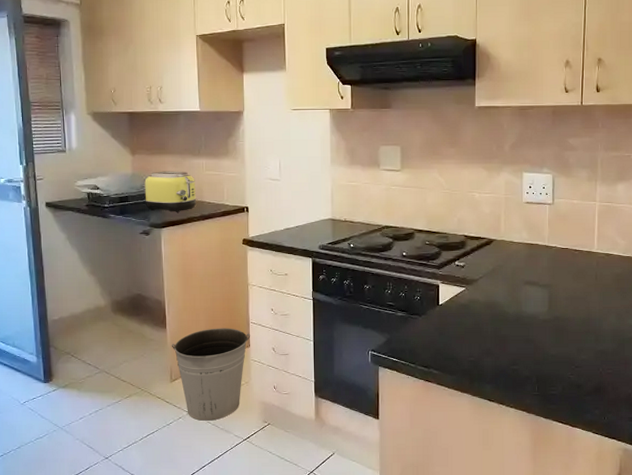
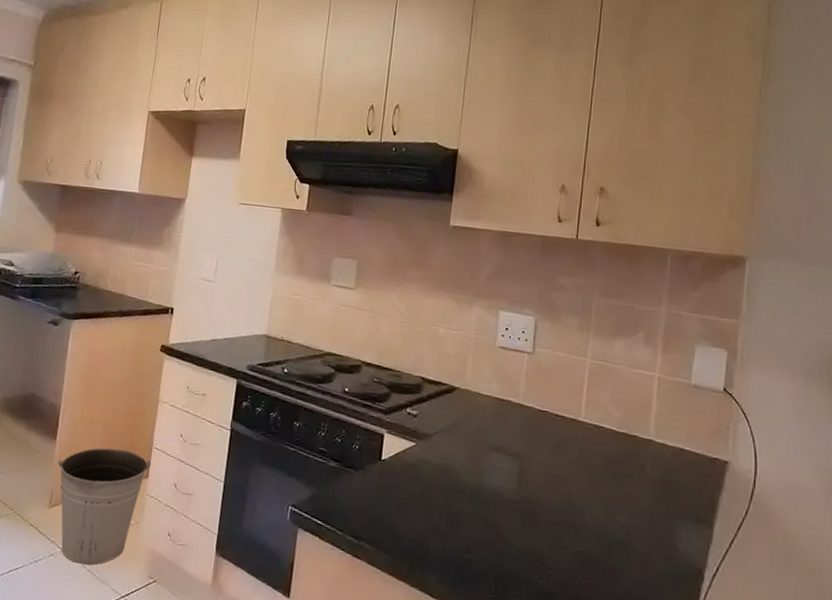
toaster: present [144,171,197,212] -> none [60,254,120,304]

